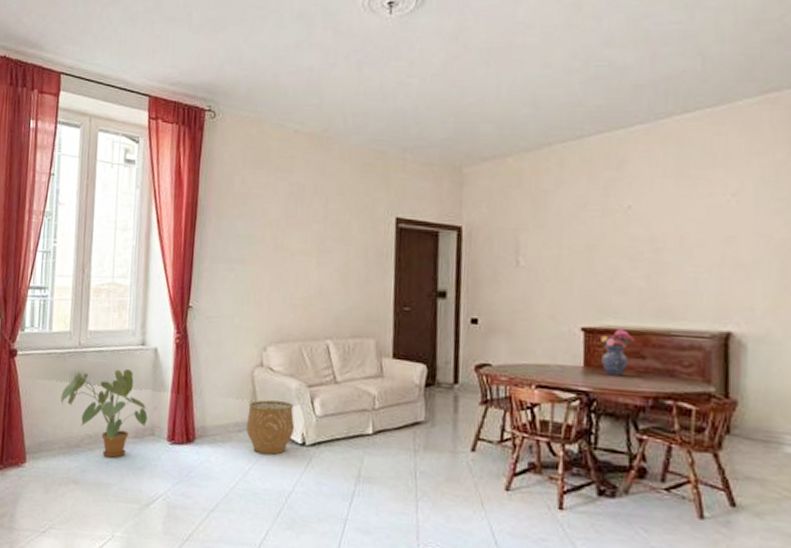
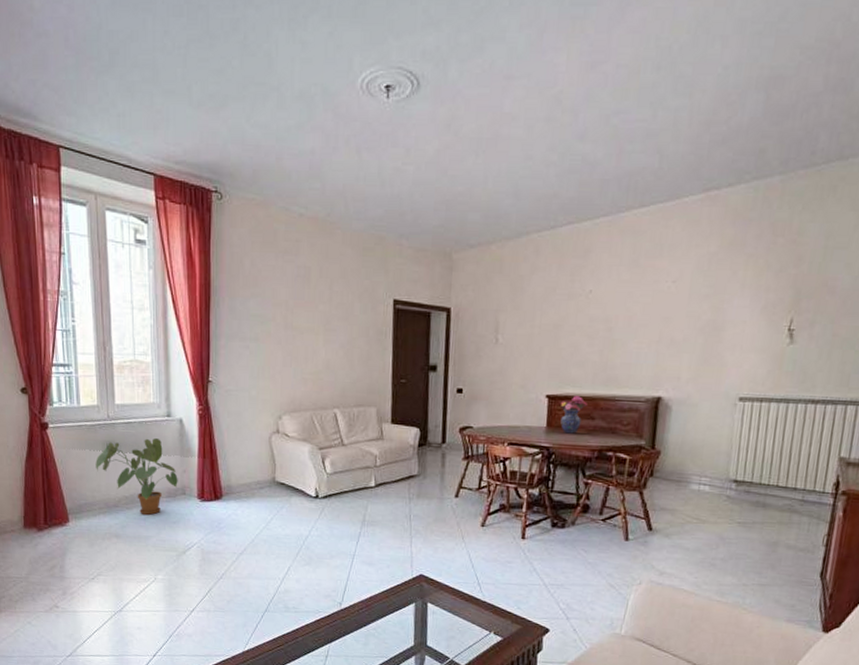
basket: present [245,400,295,455] -> none [266,461,309,507]

